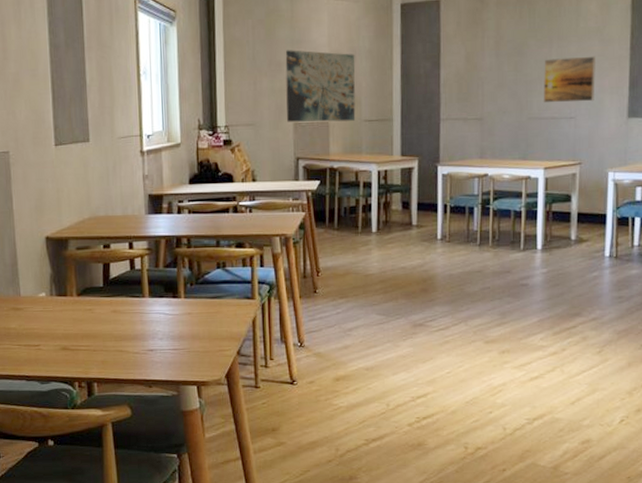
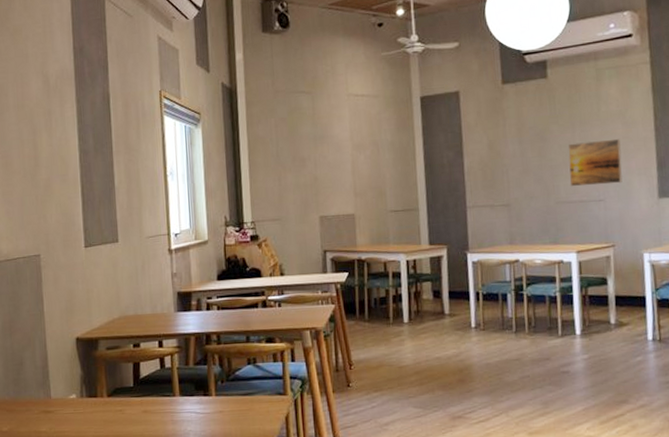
wall art: present [285,50,356,122] -> none [308,145,381,216]

